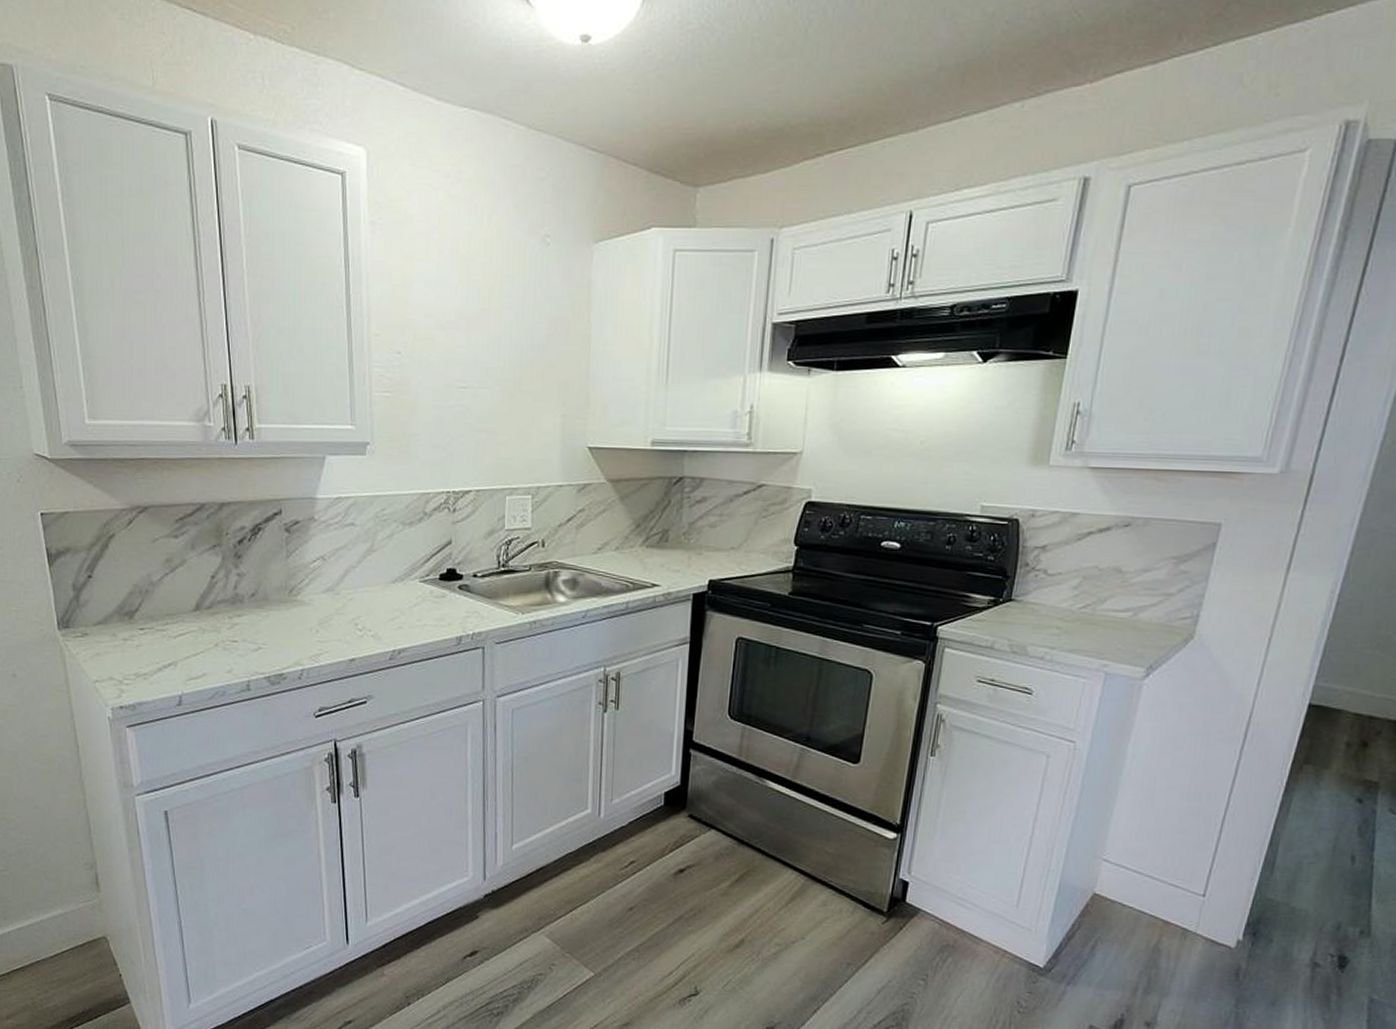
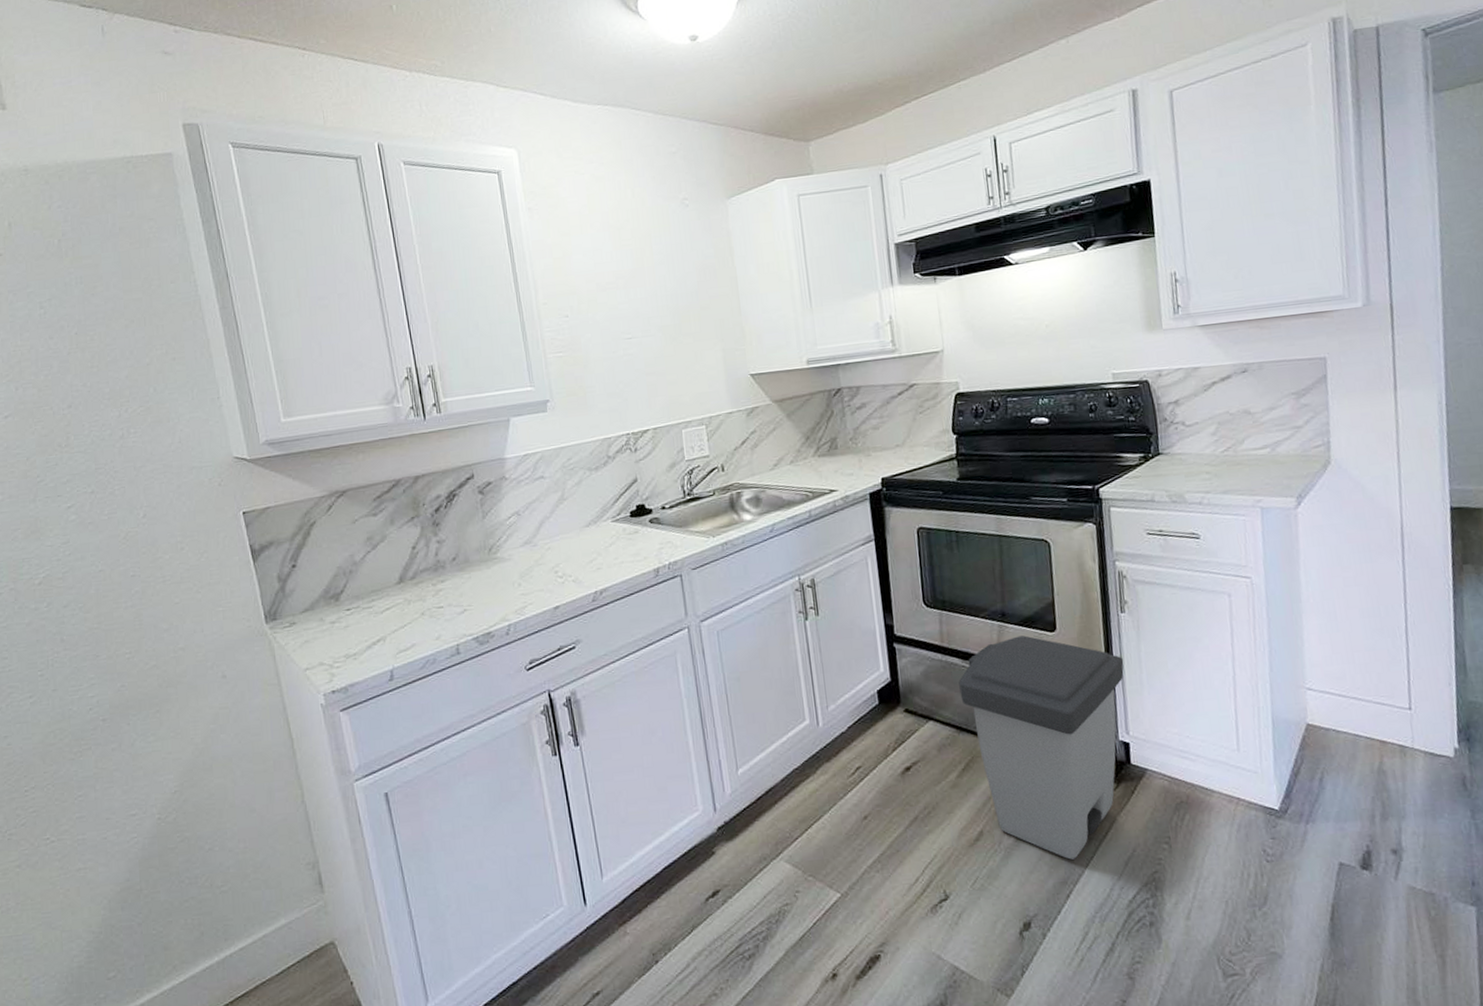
trash can: none [748,762,922,980] -> present [958,635,1124,860]

